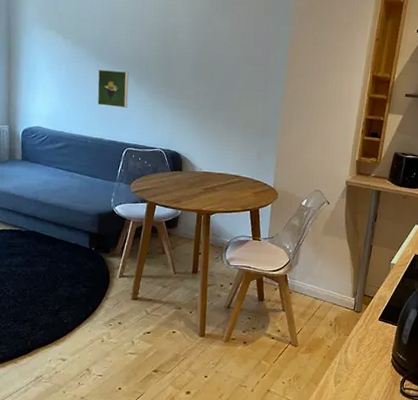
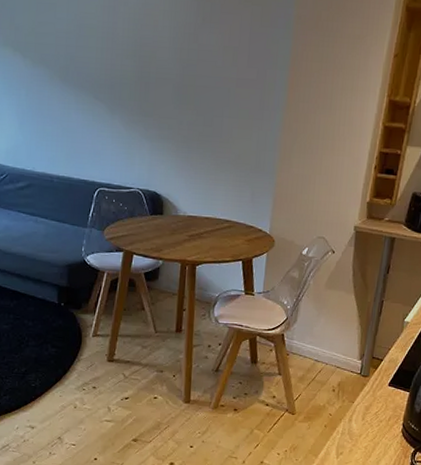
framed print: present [97,69,129,108] -> none [63,94,100,141]

